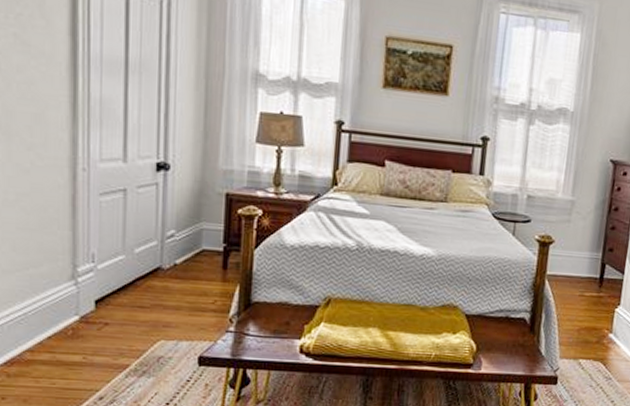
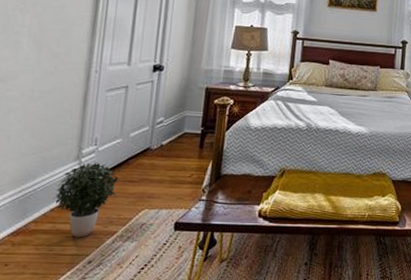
potted plant: none [48,282,125,371] -> present [52,162,119,238]

